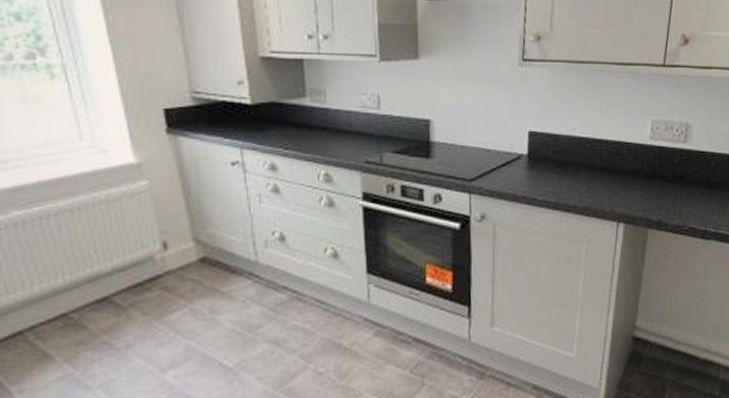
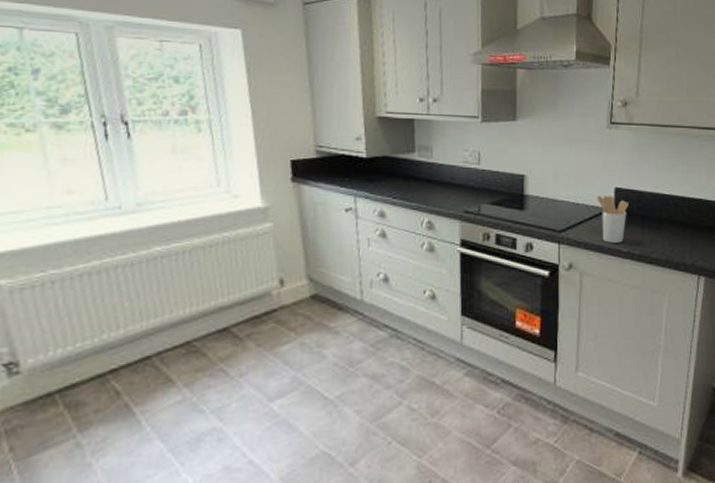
utensil holder: none [509,140,543,191] -> present [596,196,628,243]

